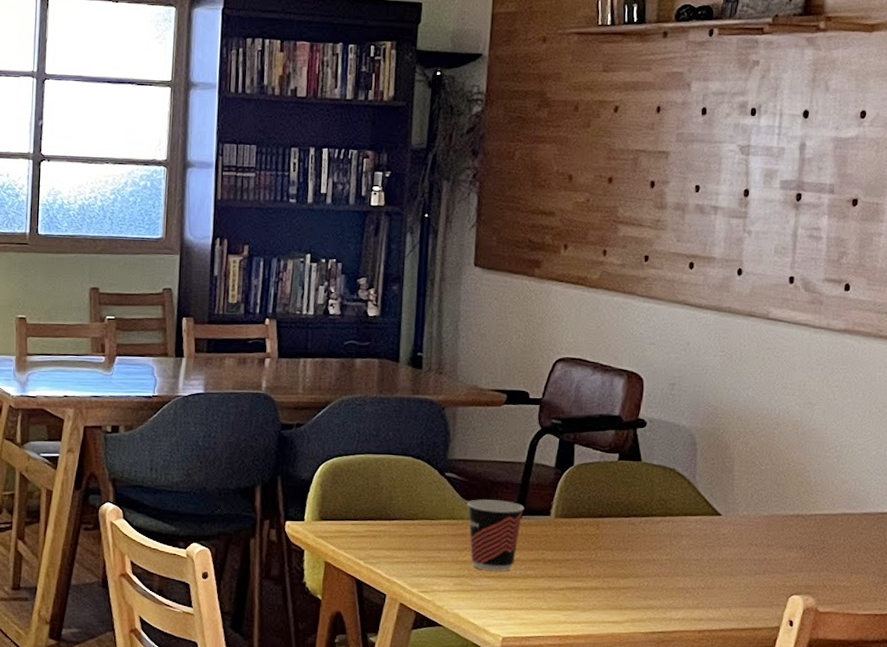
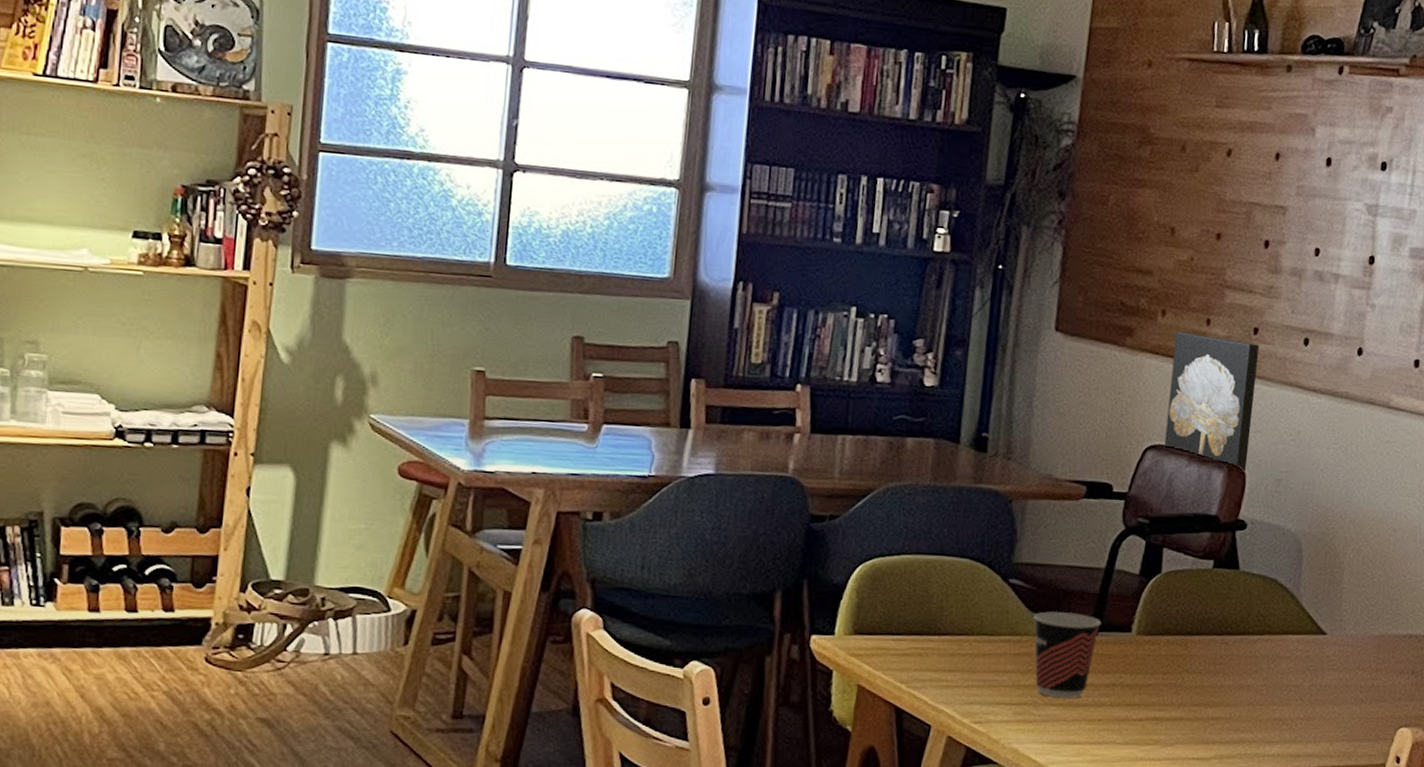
wall art: none [571,262,650,379] -> present [1164,331,1259,473]

